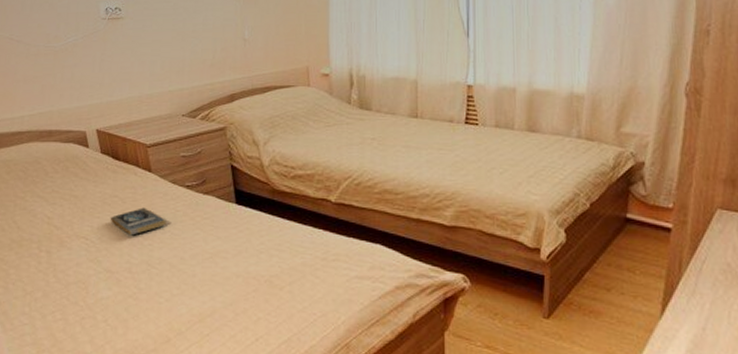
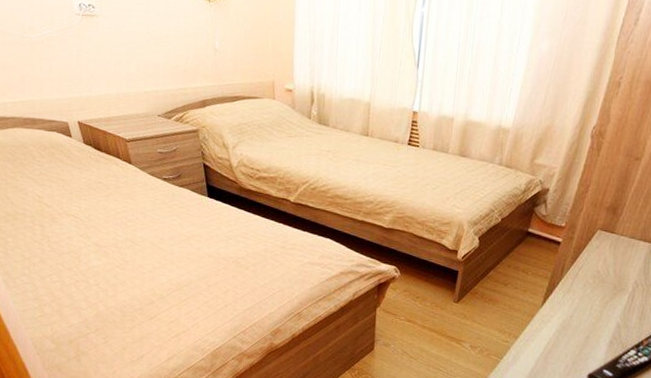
book: present [110,207,166,236] -> none [96,194,147,217]

